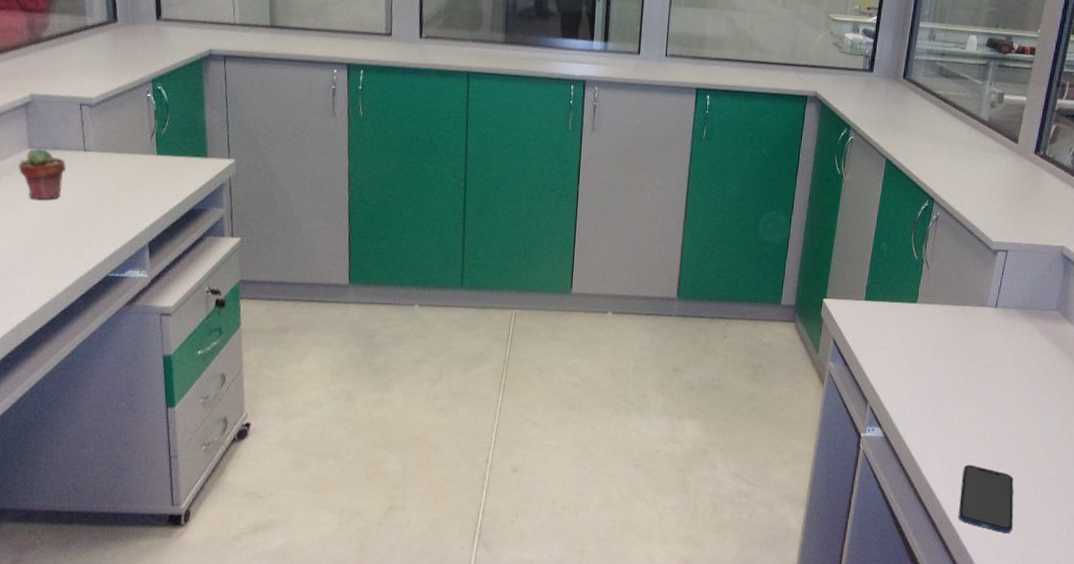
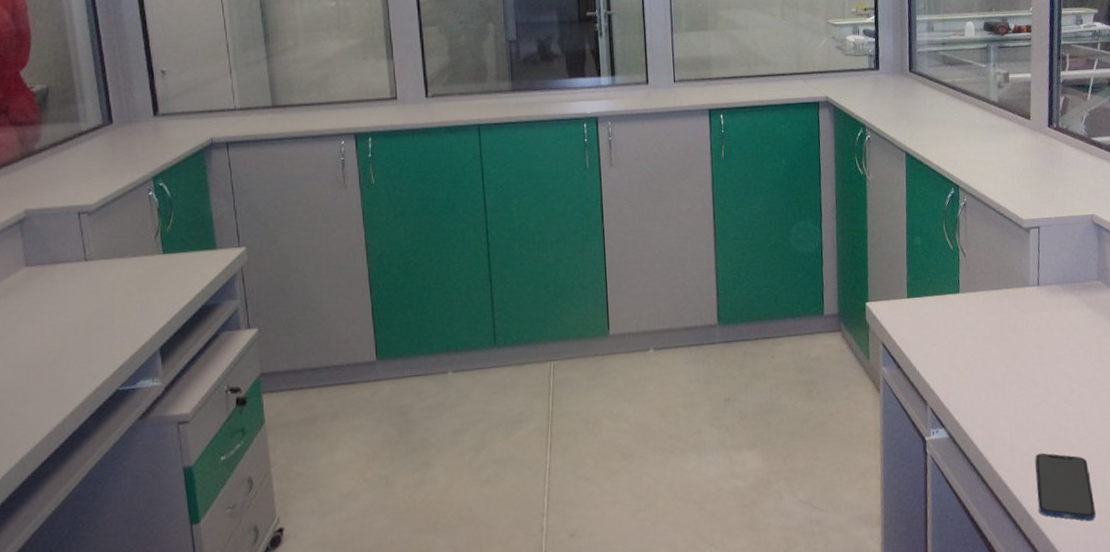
potted succulent: present [19,148,67,200] -> none [16,264,67,320]

